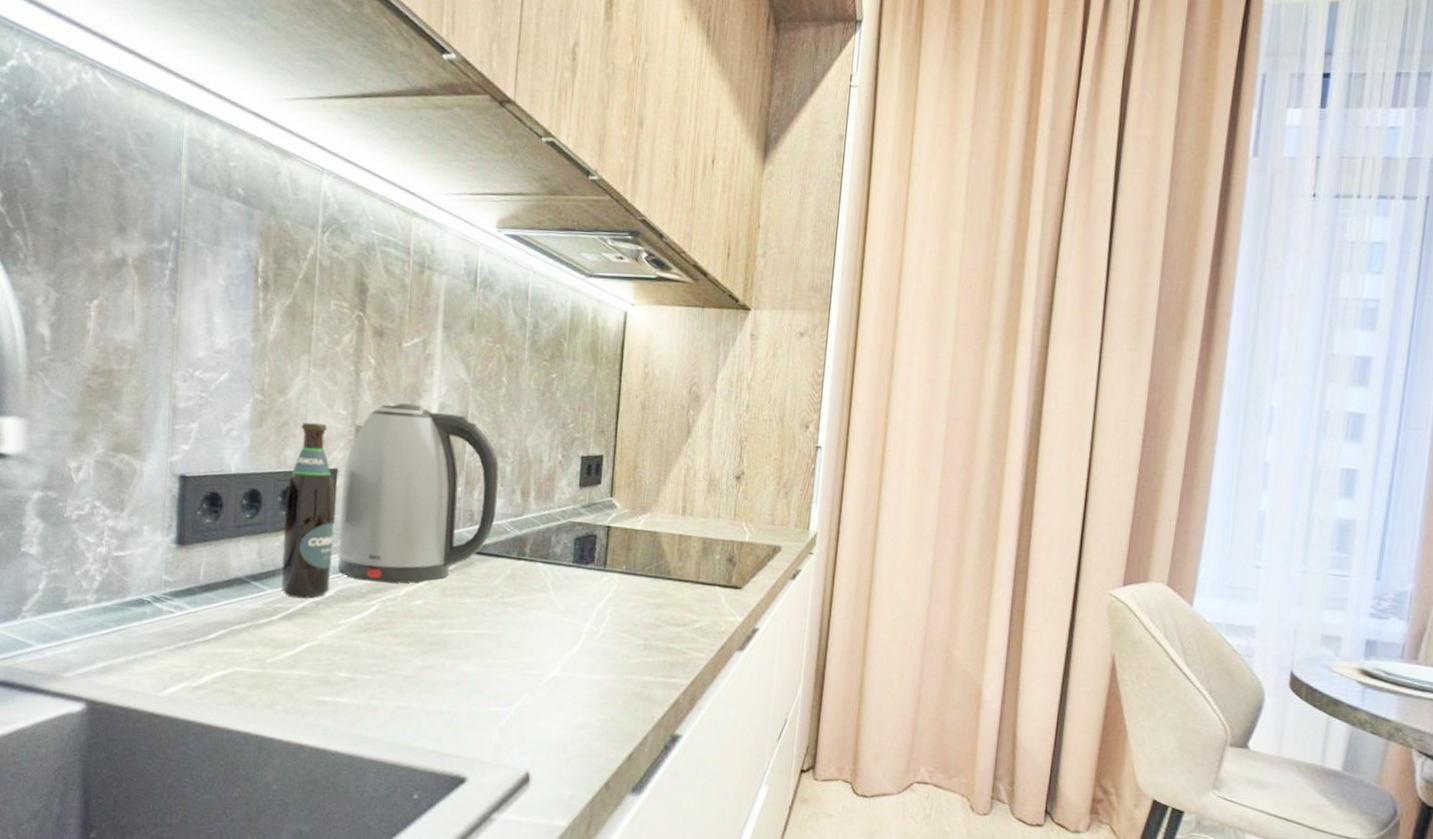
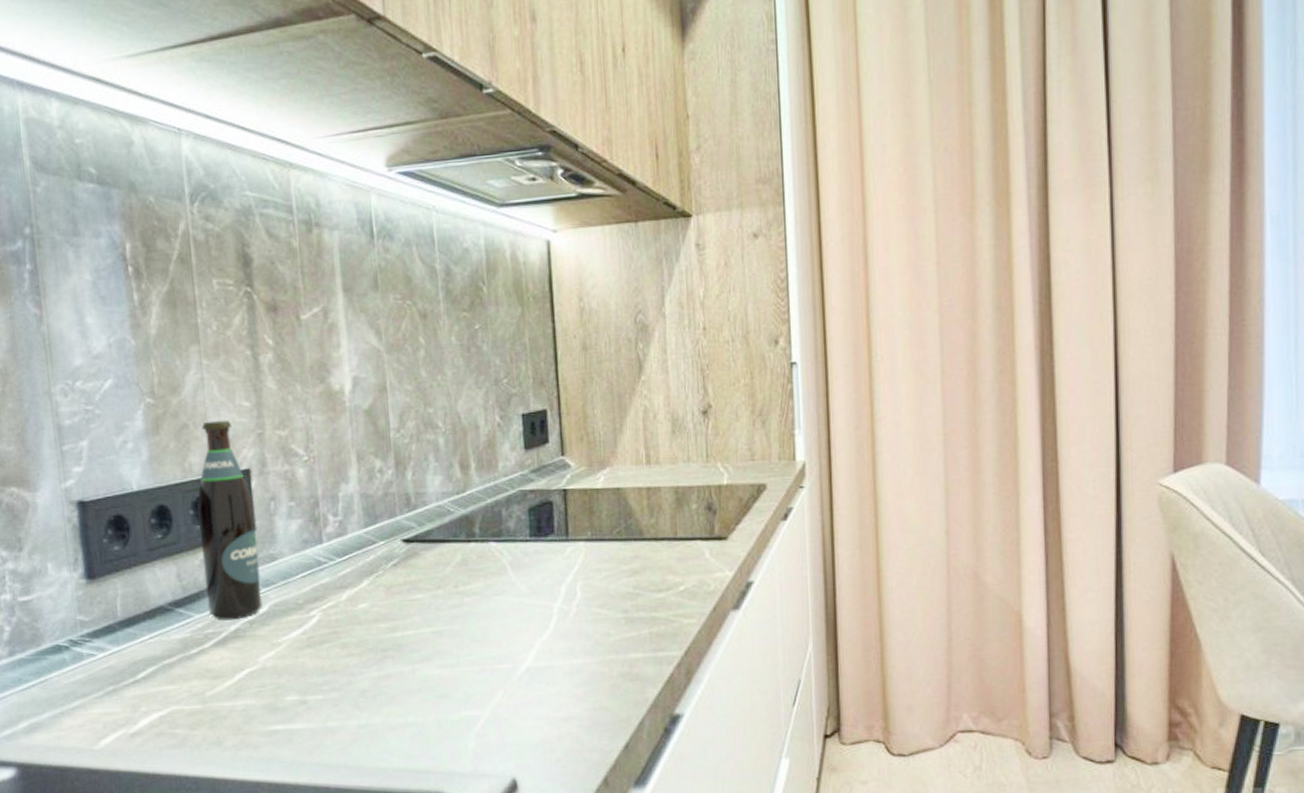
kettle: present [337,403,499,583] -> none [258,383,435,590]

